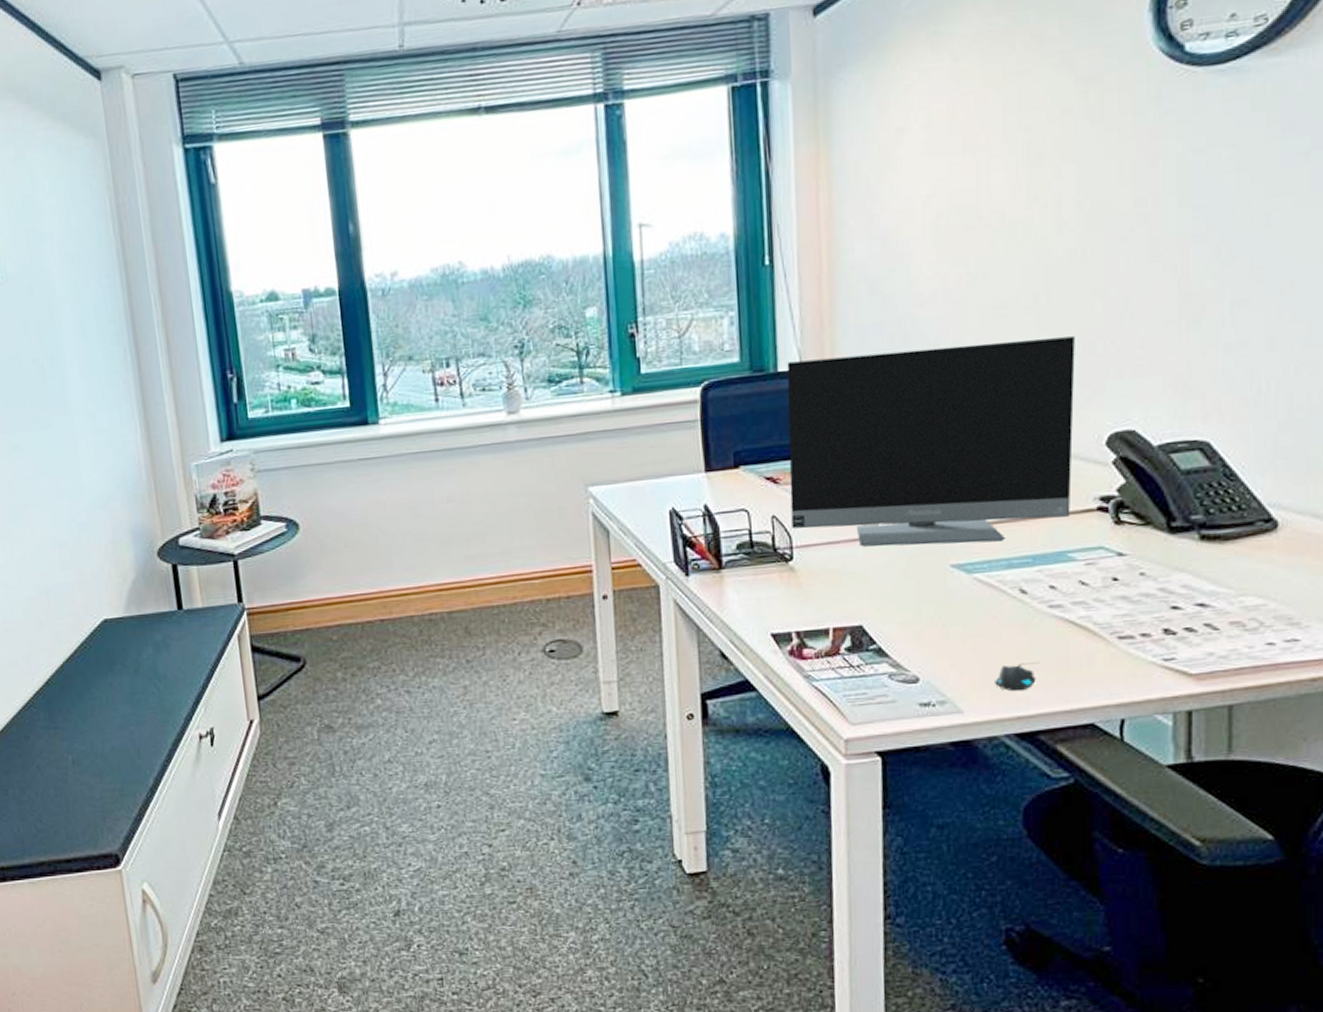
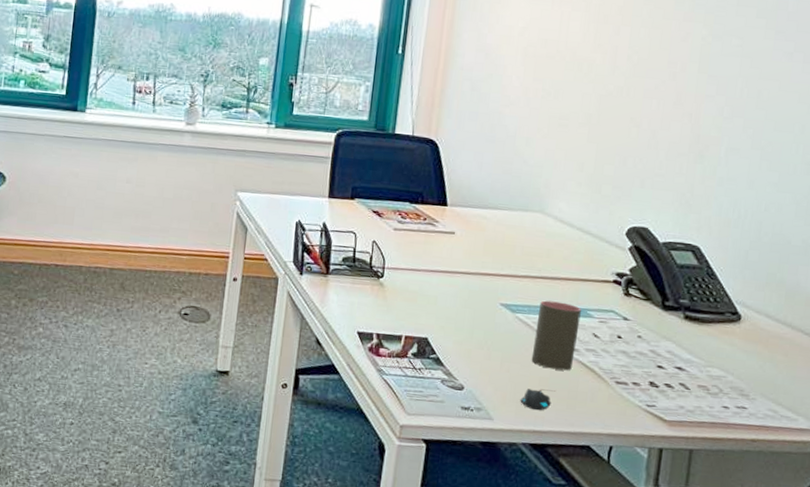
monitor: present [787,336,1075,547] -> none [386,128,614,293]
cup: none [1001,548,1060,636] -> present [531,300,581,371]

